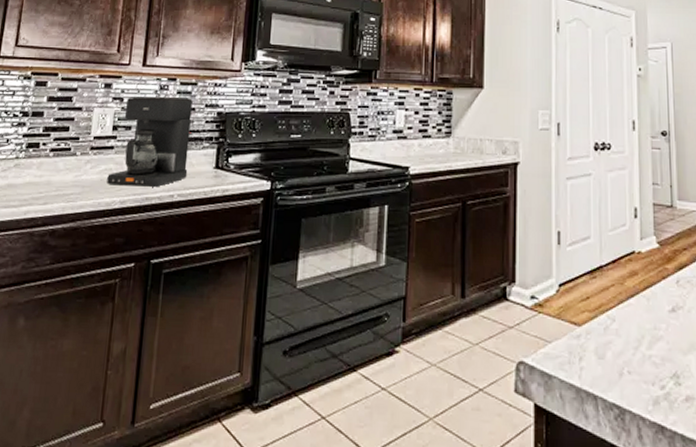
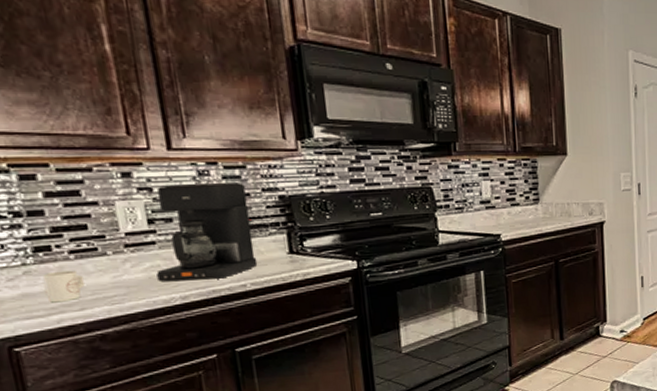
mug: none [24,166,54,195] -> present [42,270,84,303]

